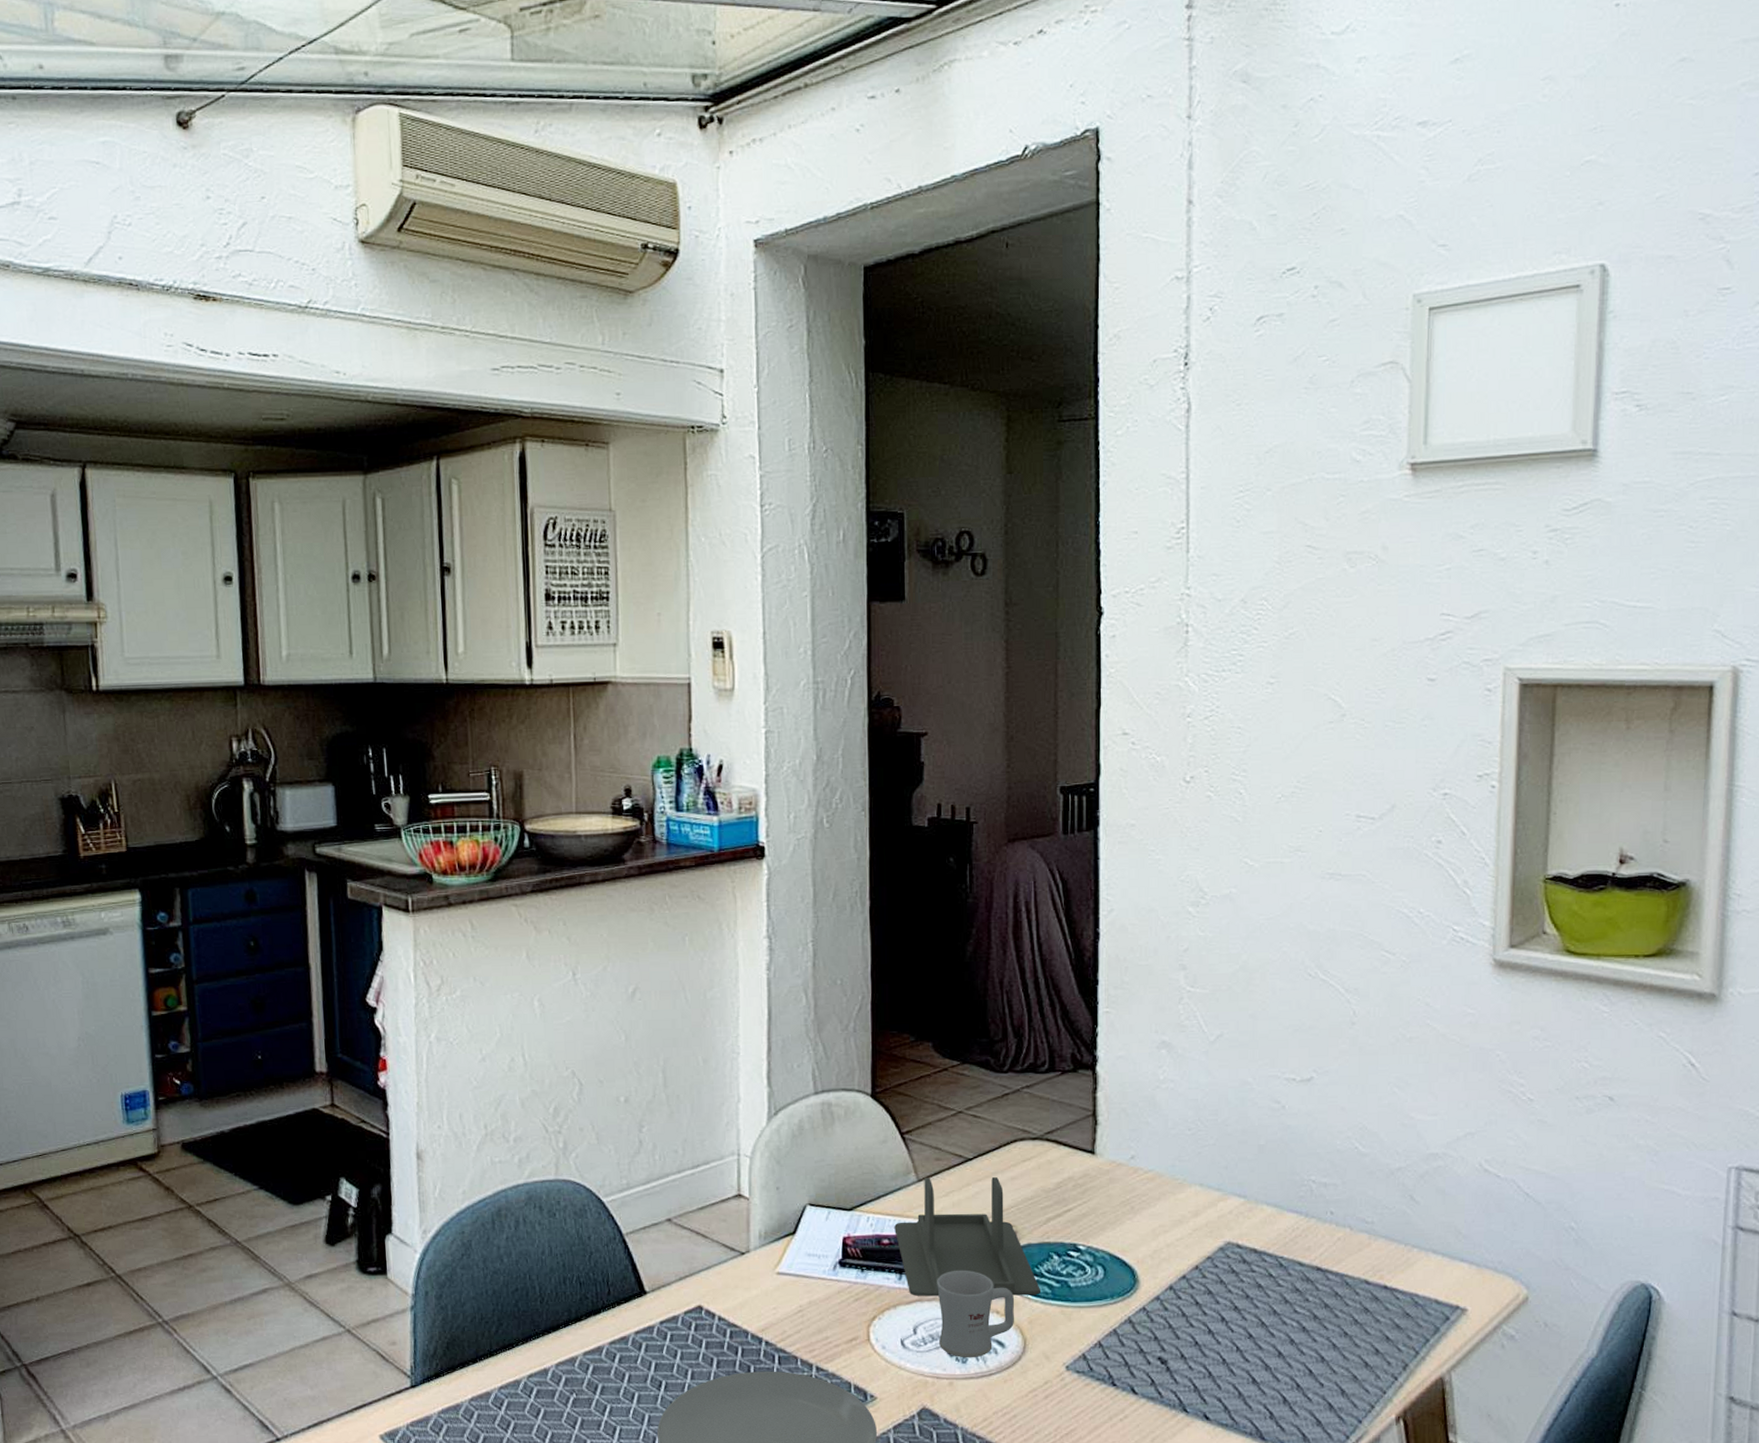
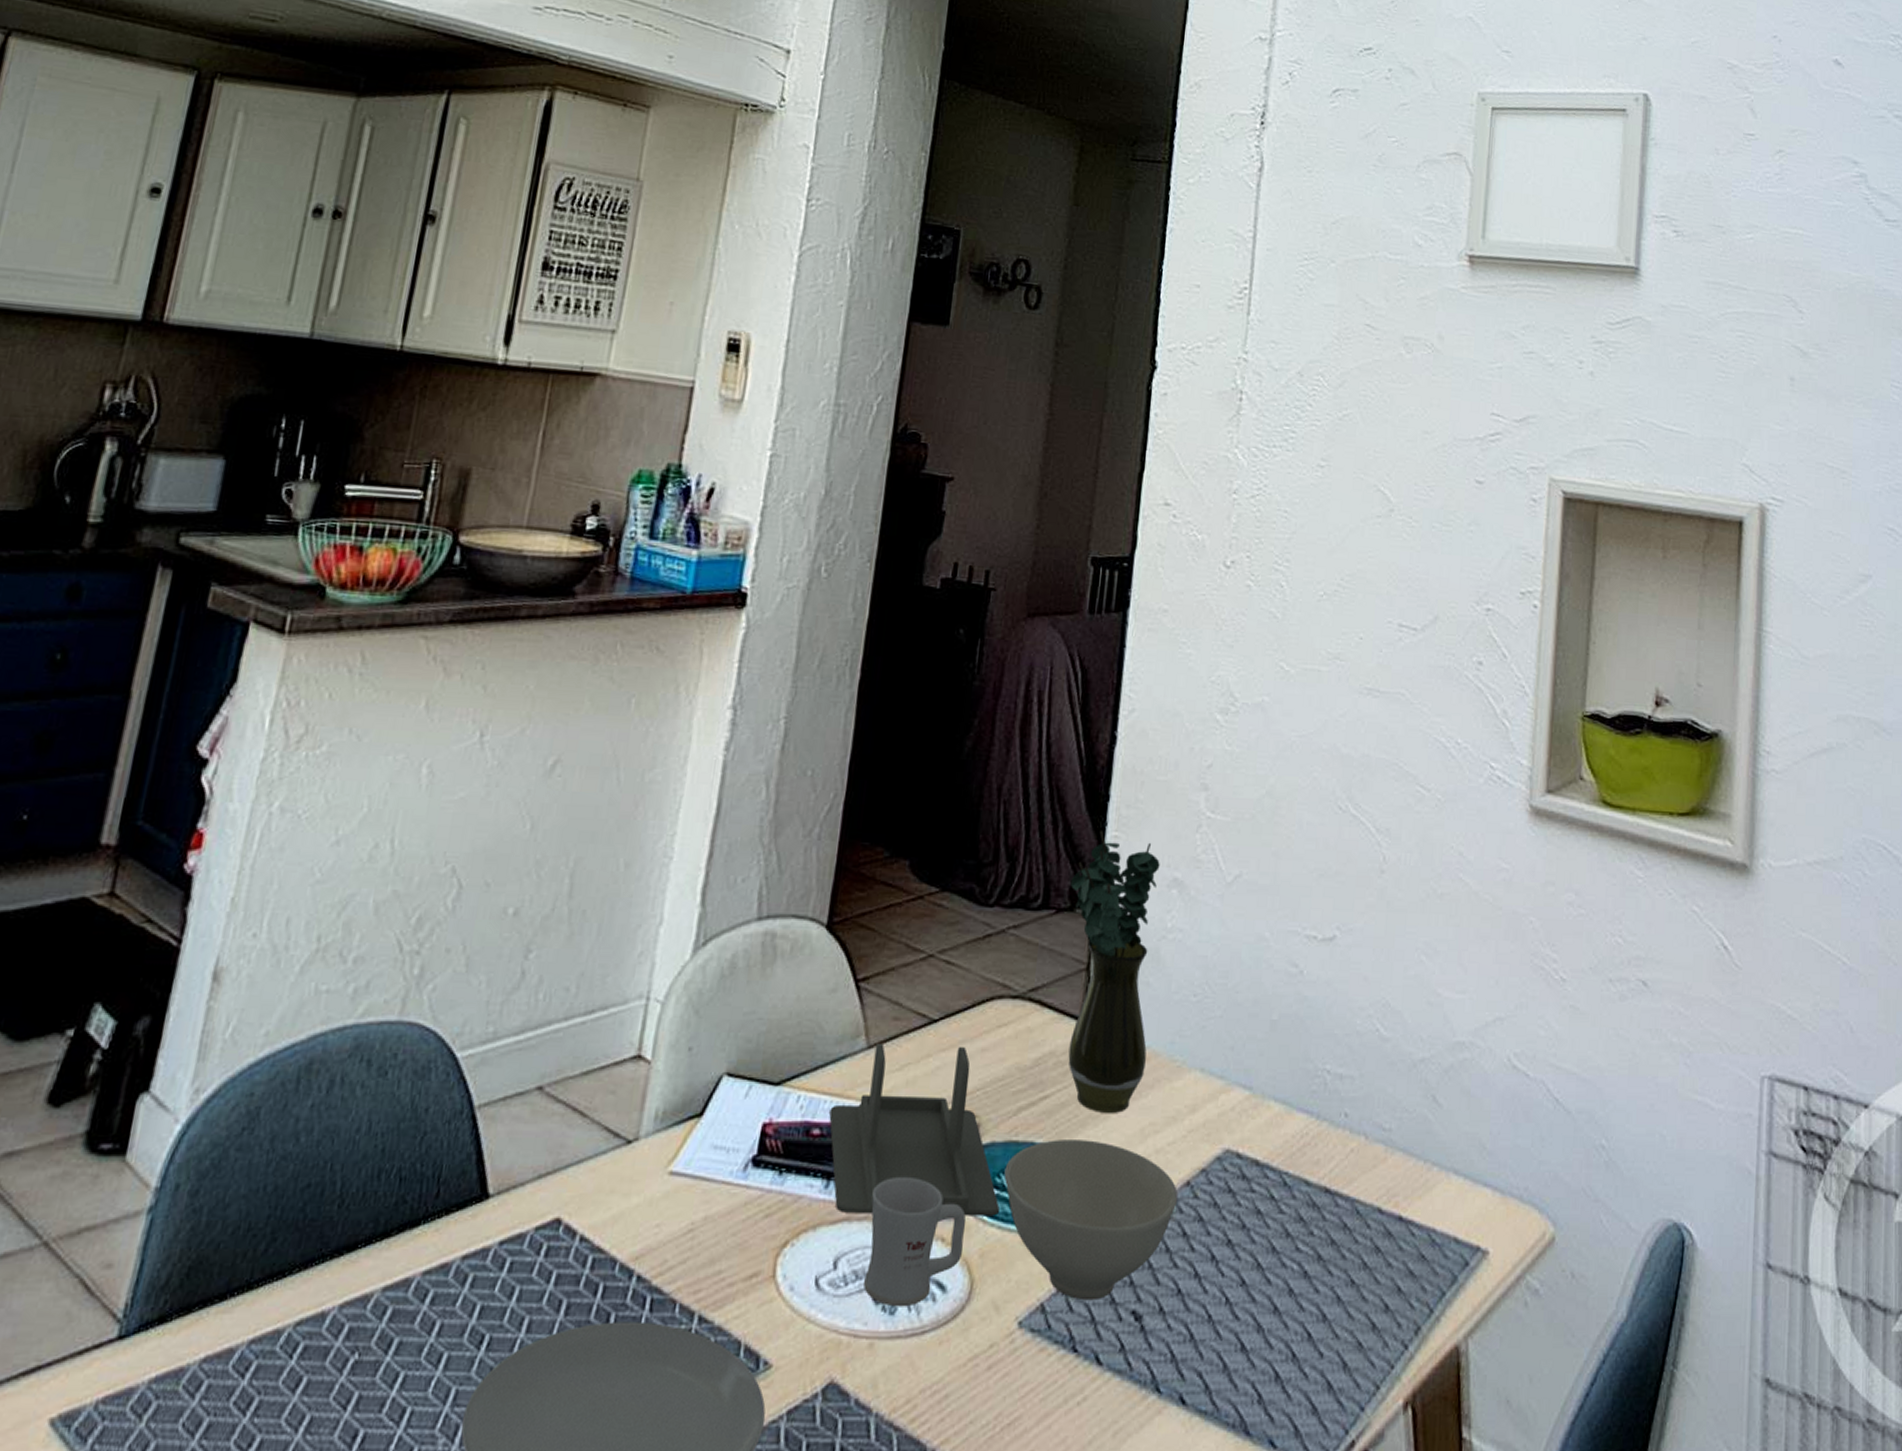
bowl: none [1041,1239,1189,1351] -> present [1004,1140,1179,1301]
vase: none [1071,1007,1151,1220] -> present [1068,829,1160,1113]

